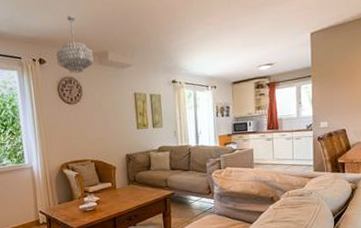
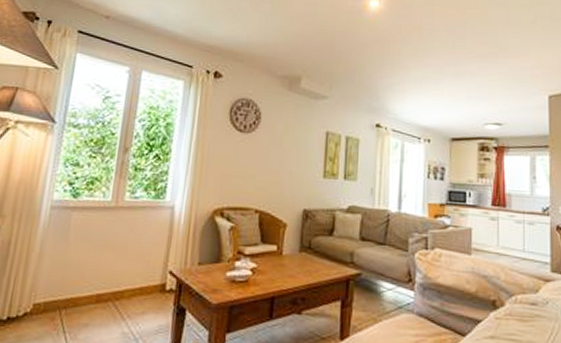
chandelier: present [56,15,94,73] -> none [236,28,283,96]

